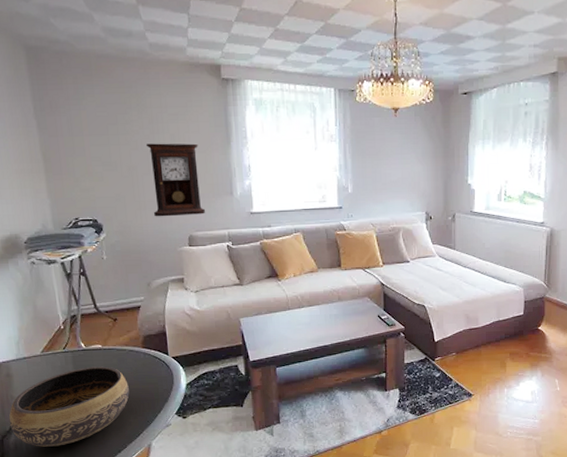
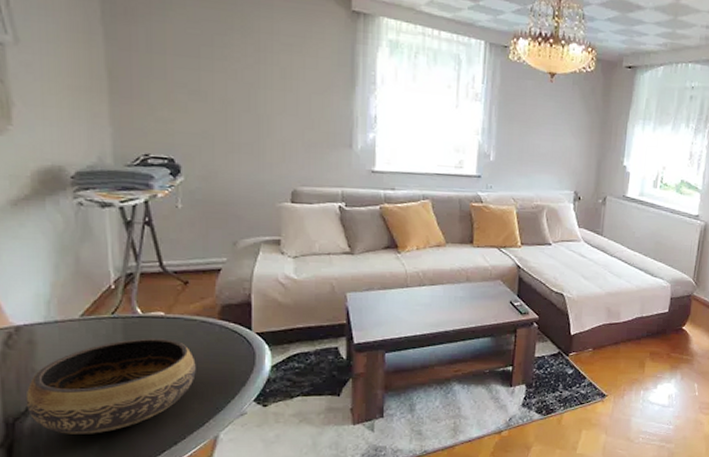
pendulum clock: present [145,143,205,217] -> none [247,75,315,167]

